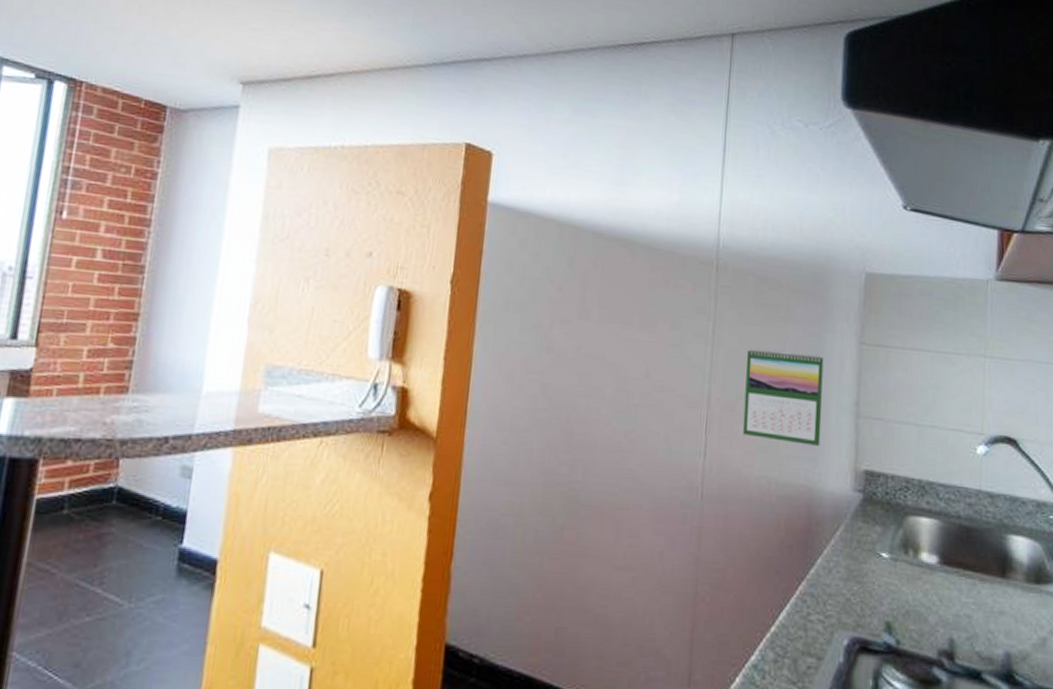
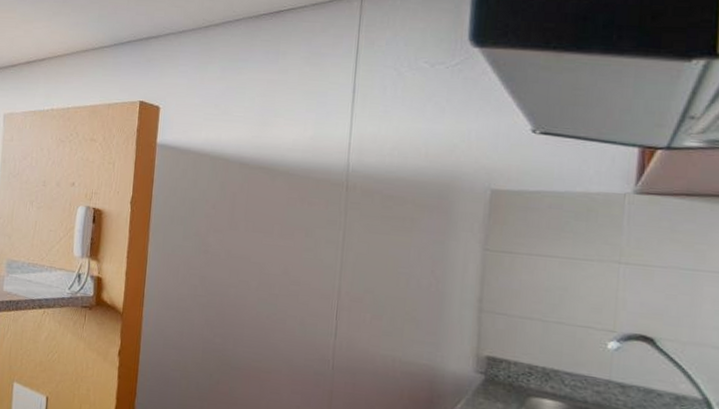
calendar: present [742,347,824,446] -> none [369,252,448,334]

